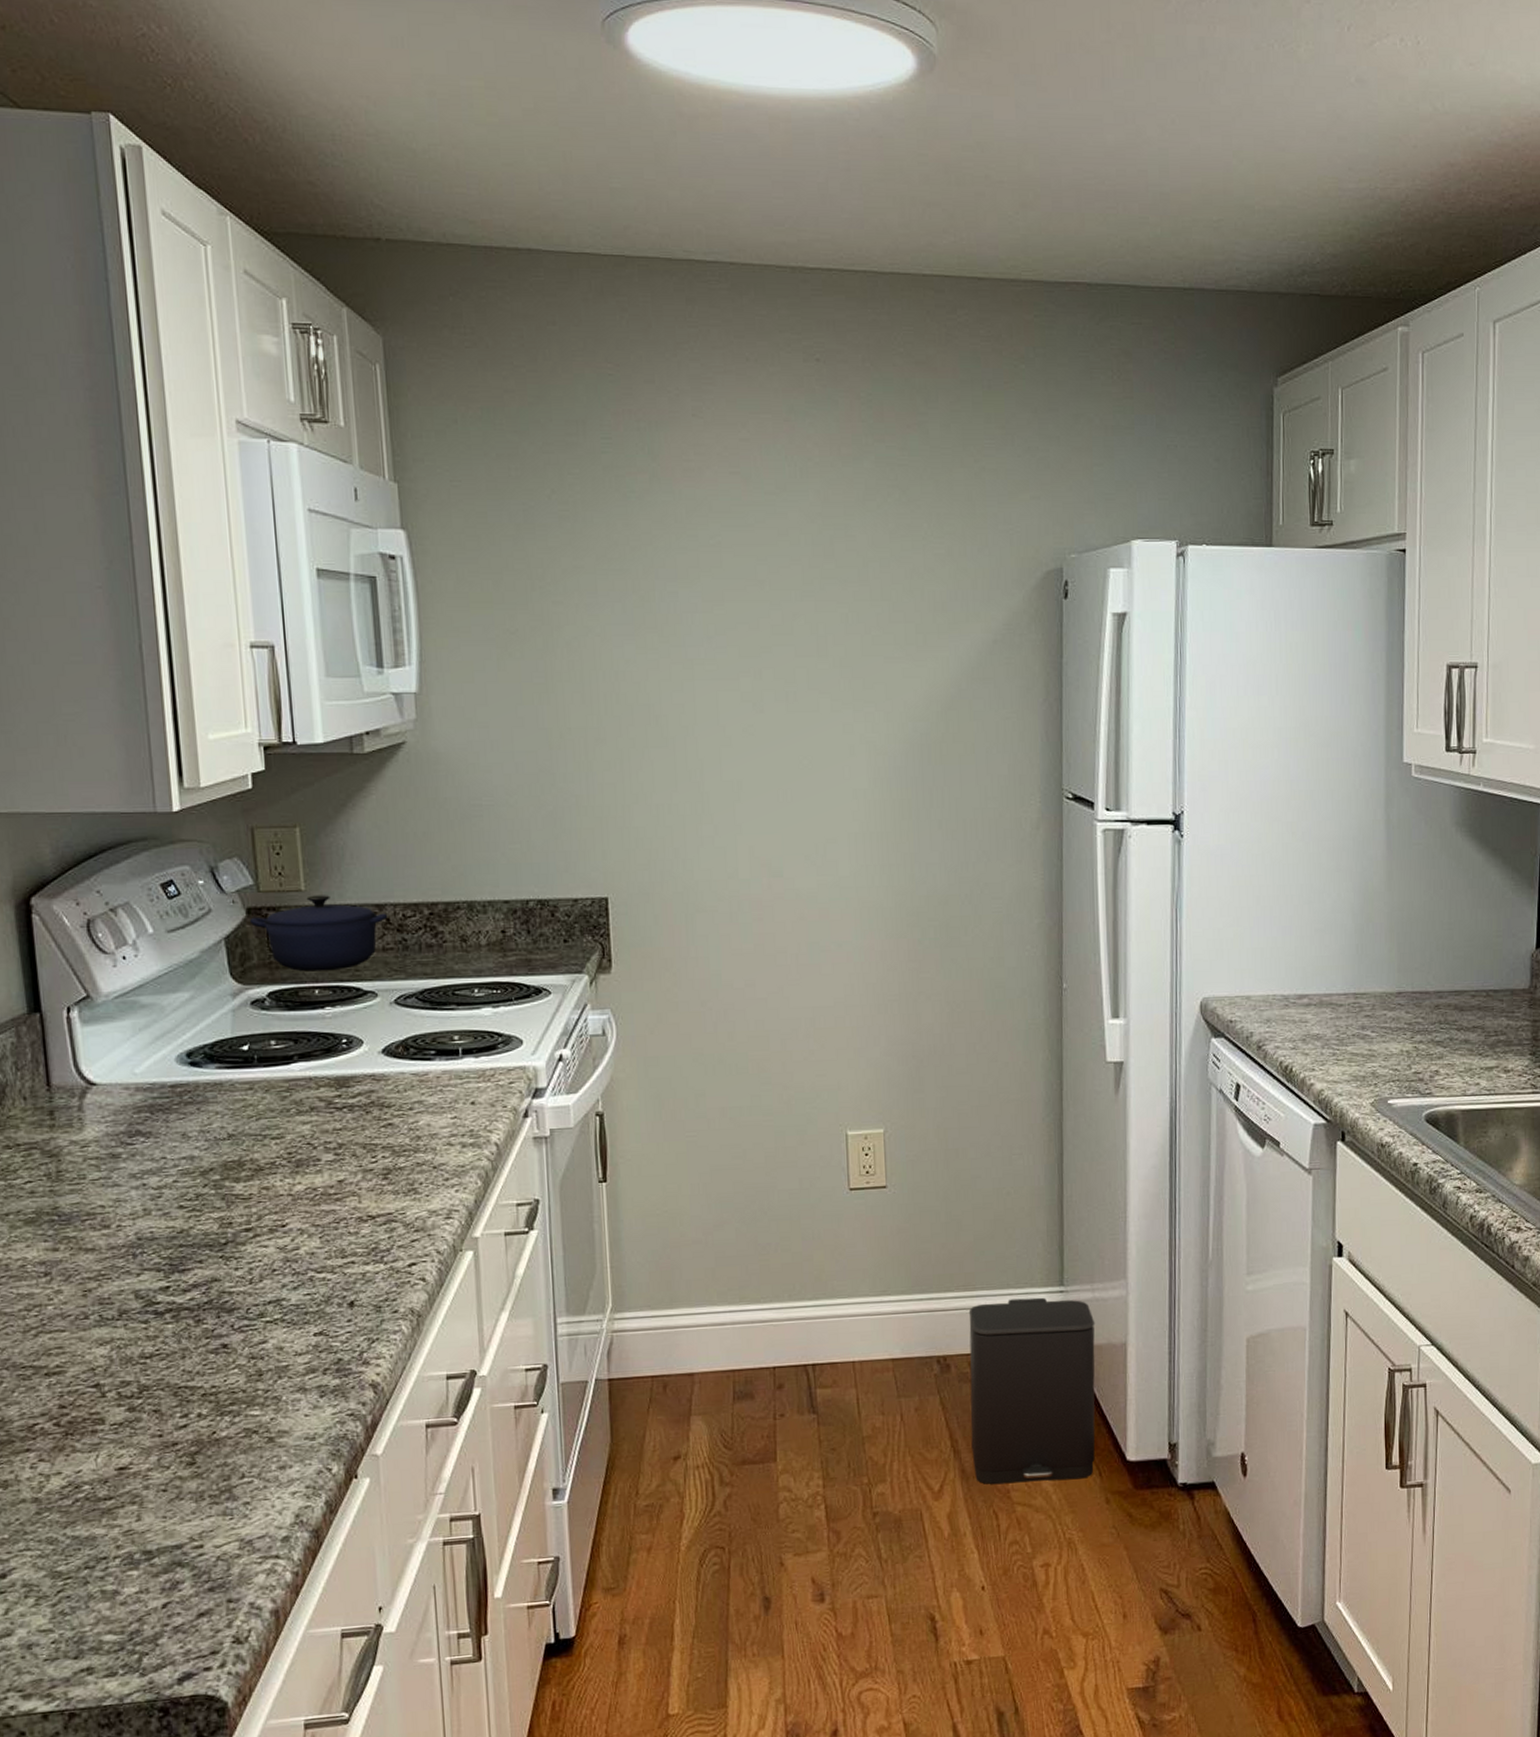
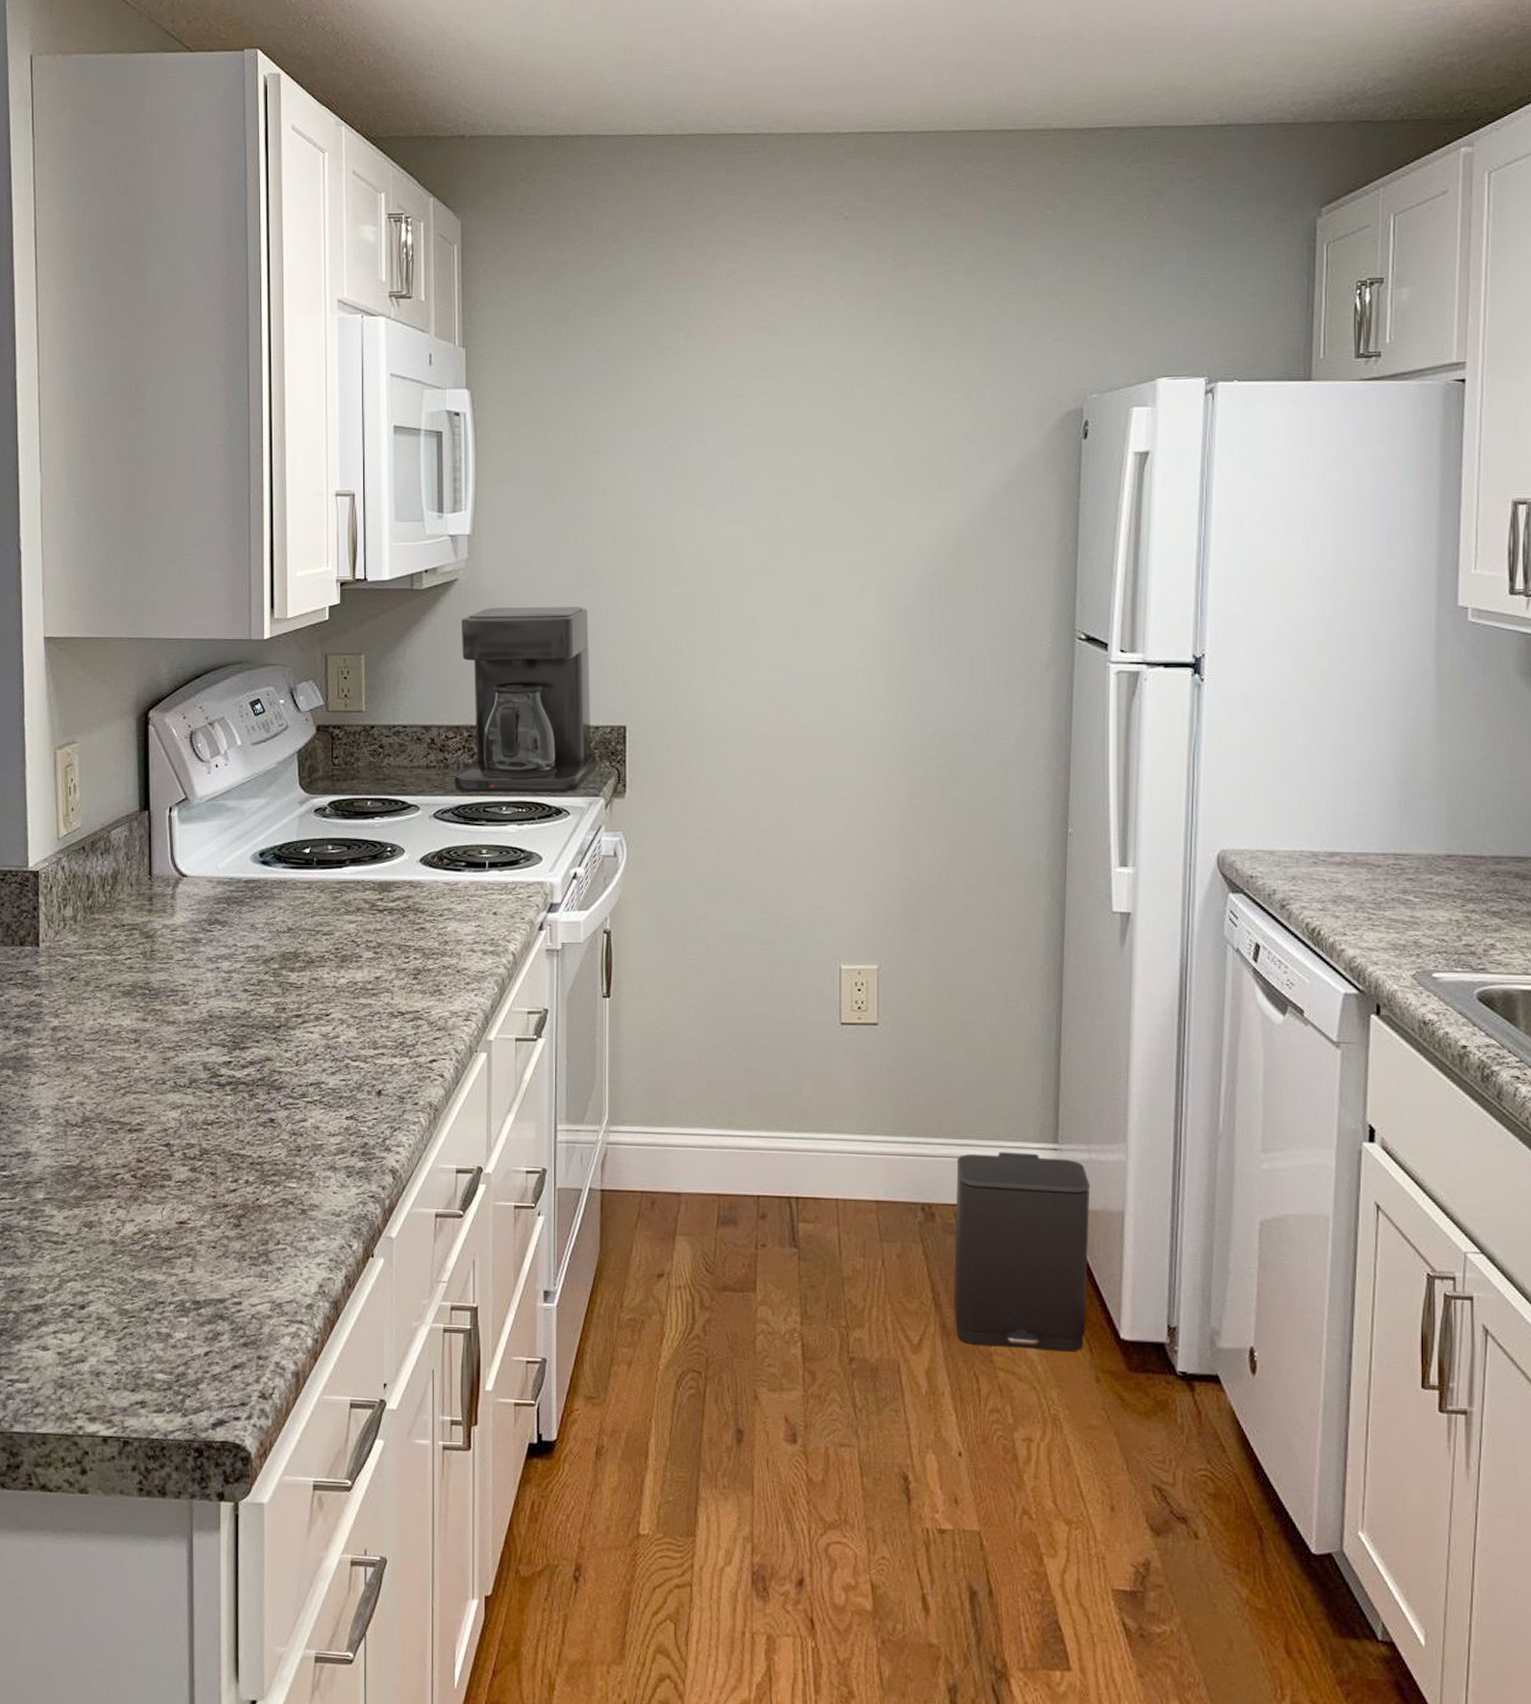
cooking pot: present [249,895,388,972] -> none [318,716,433,785]
coffee maker: none [412,771,578,976] -> present [454,607,597,794]

